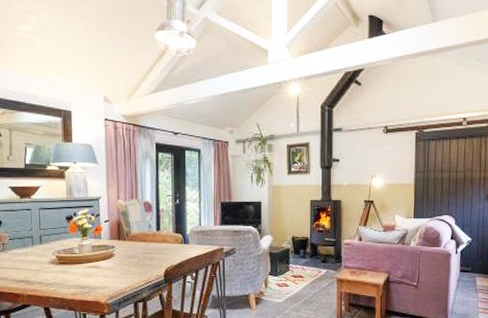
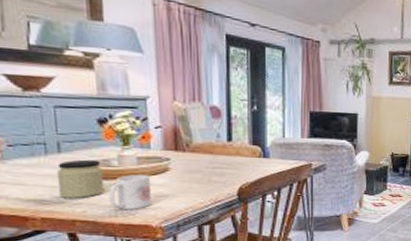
jar: none [38,249,69,279] -> present [56,159,104,198]
mug: none [71,260,102,289] -> present [108,175,152,209]

